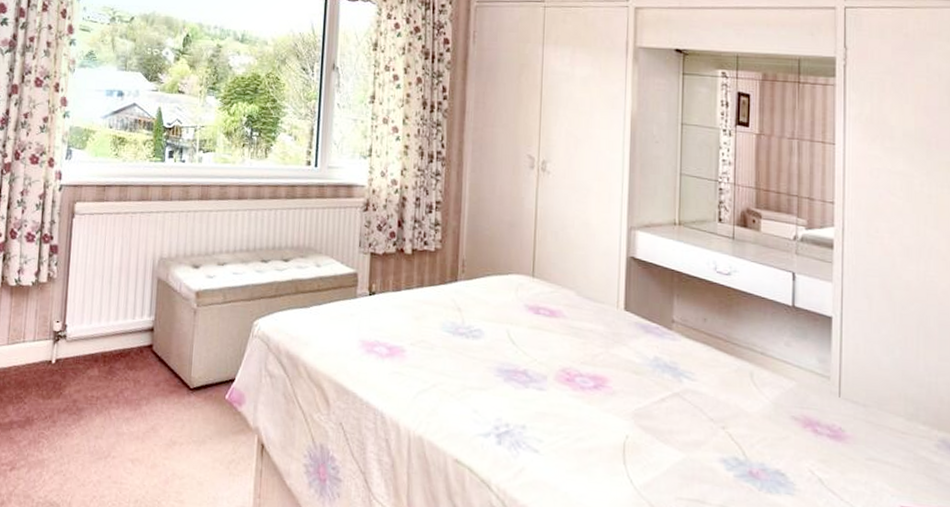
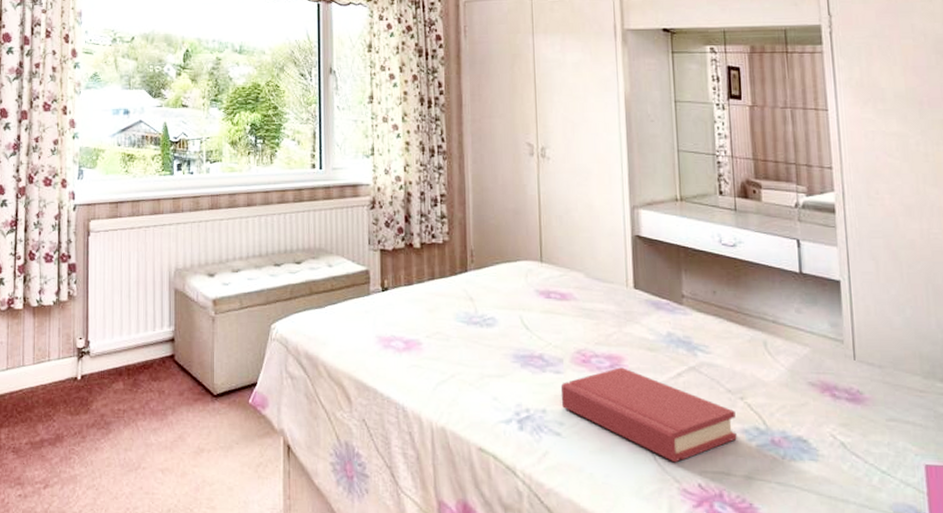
hardback book: none [541,388,716,488] -> present [560,367,737,463]

